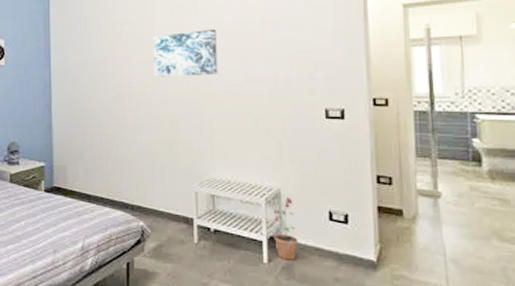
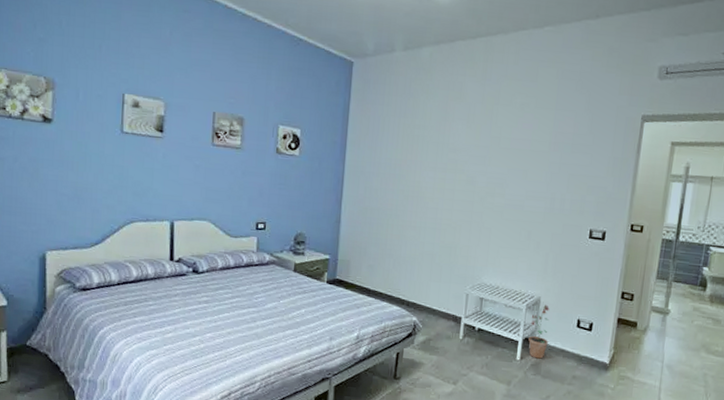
wall art: present [152,28,218,77] -> none [443,143,507,188]

